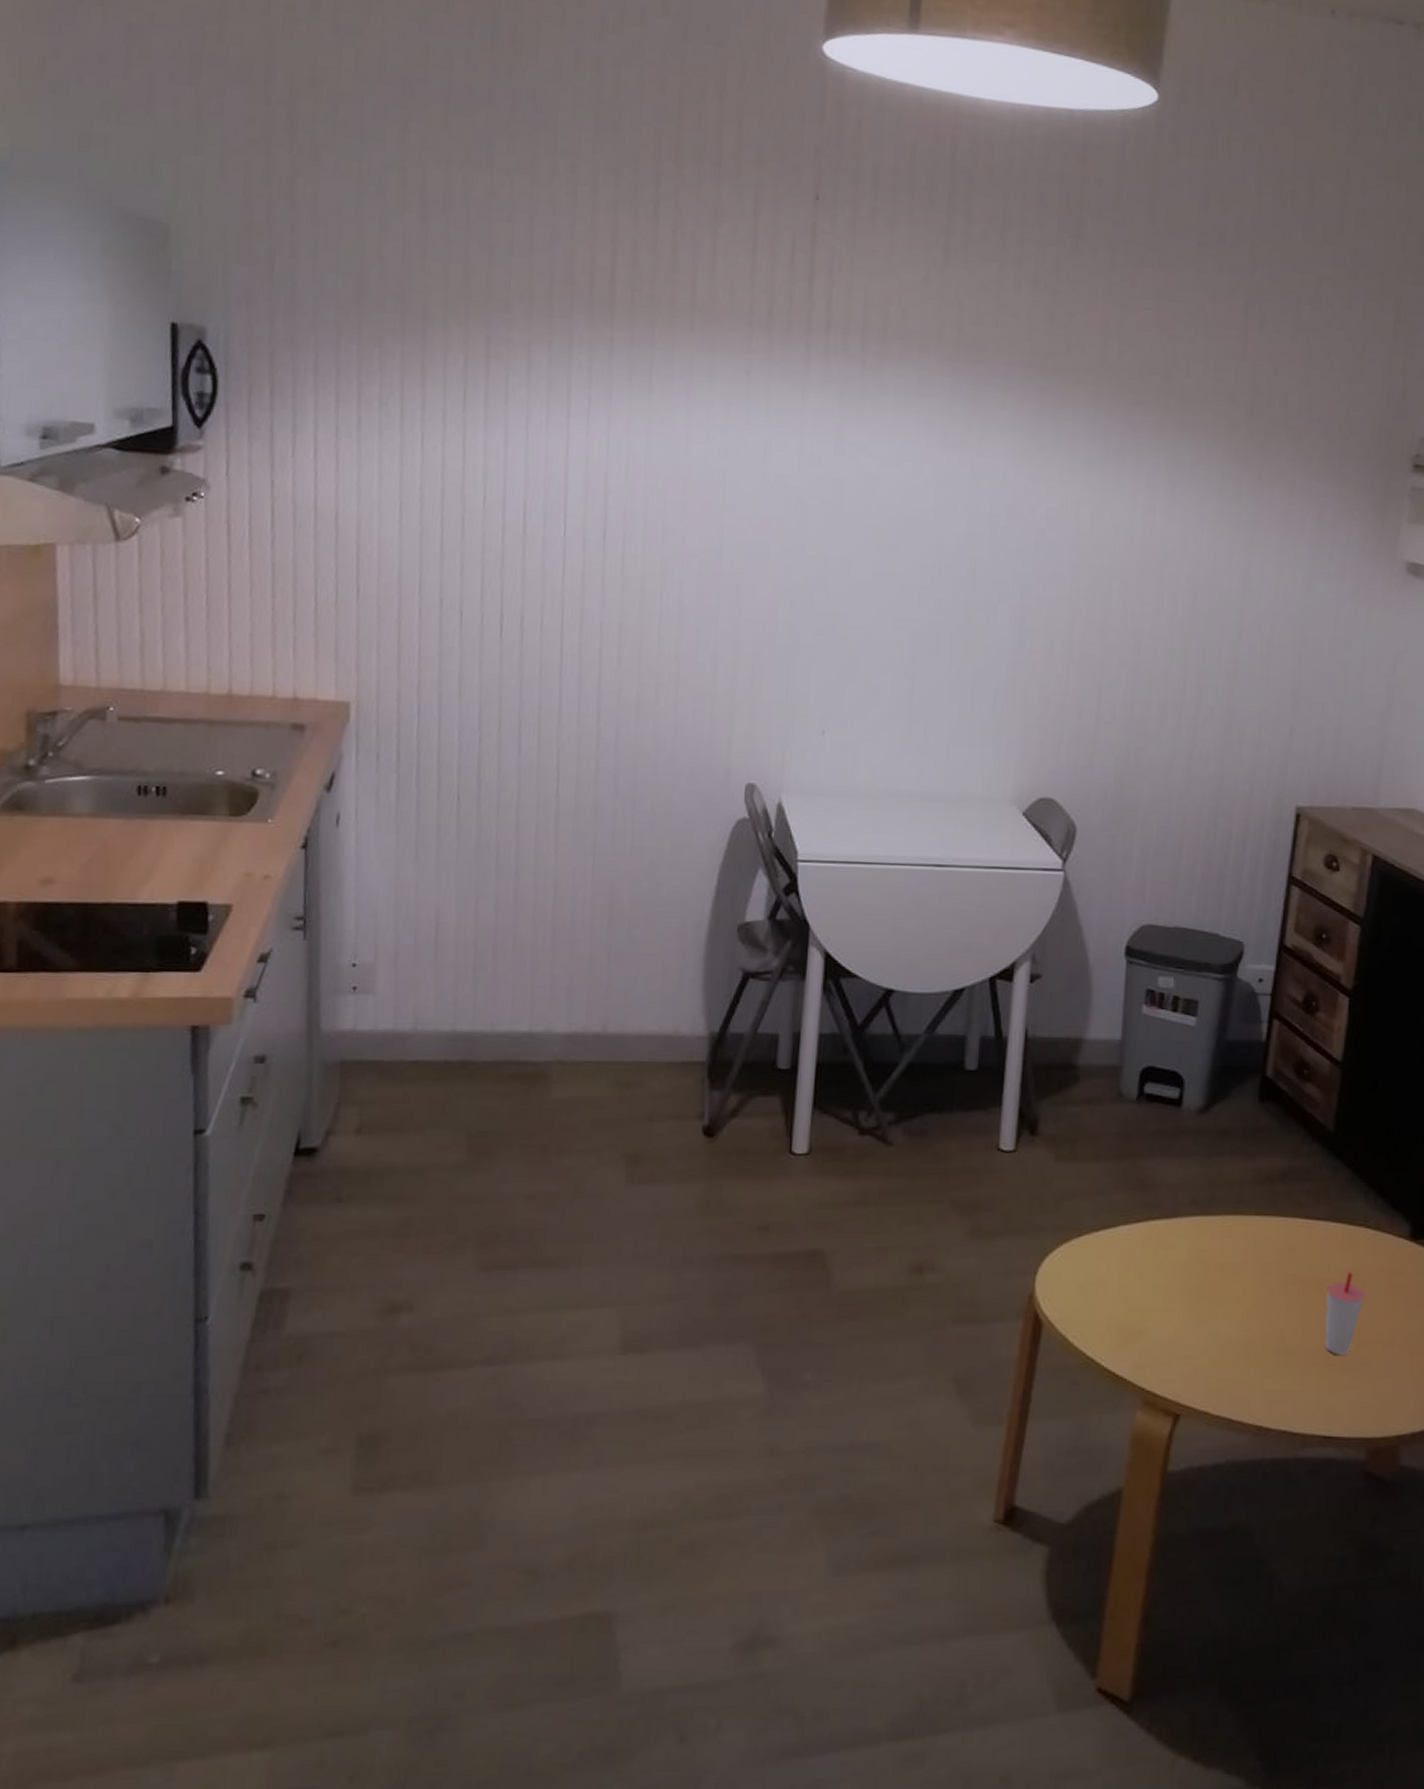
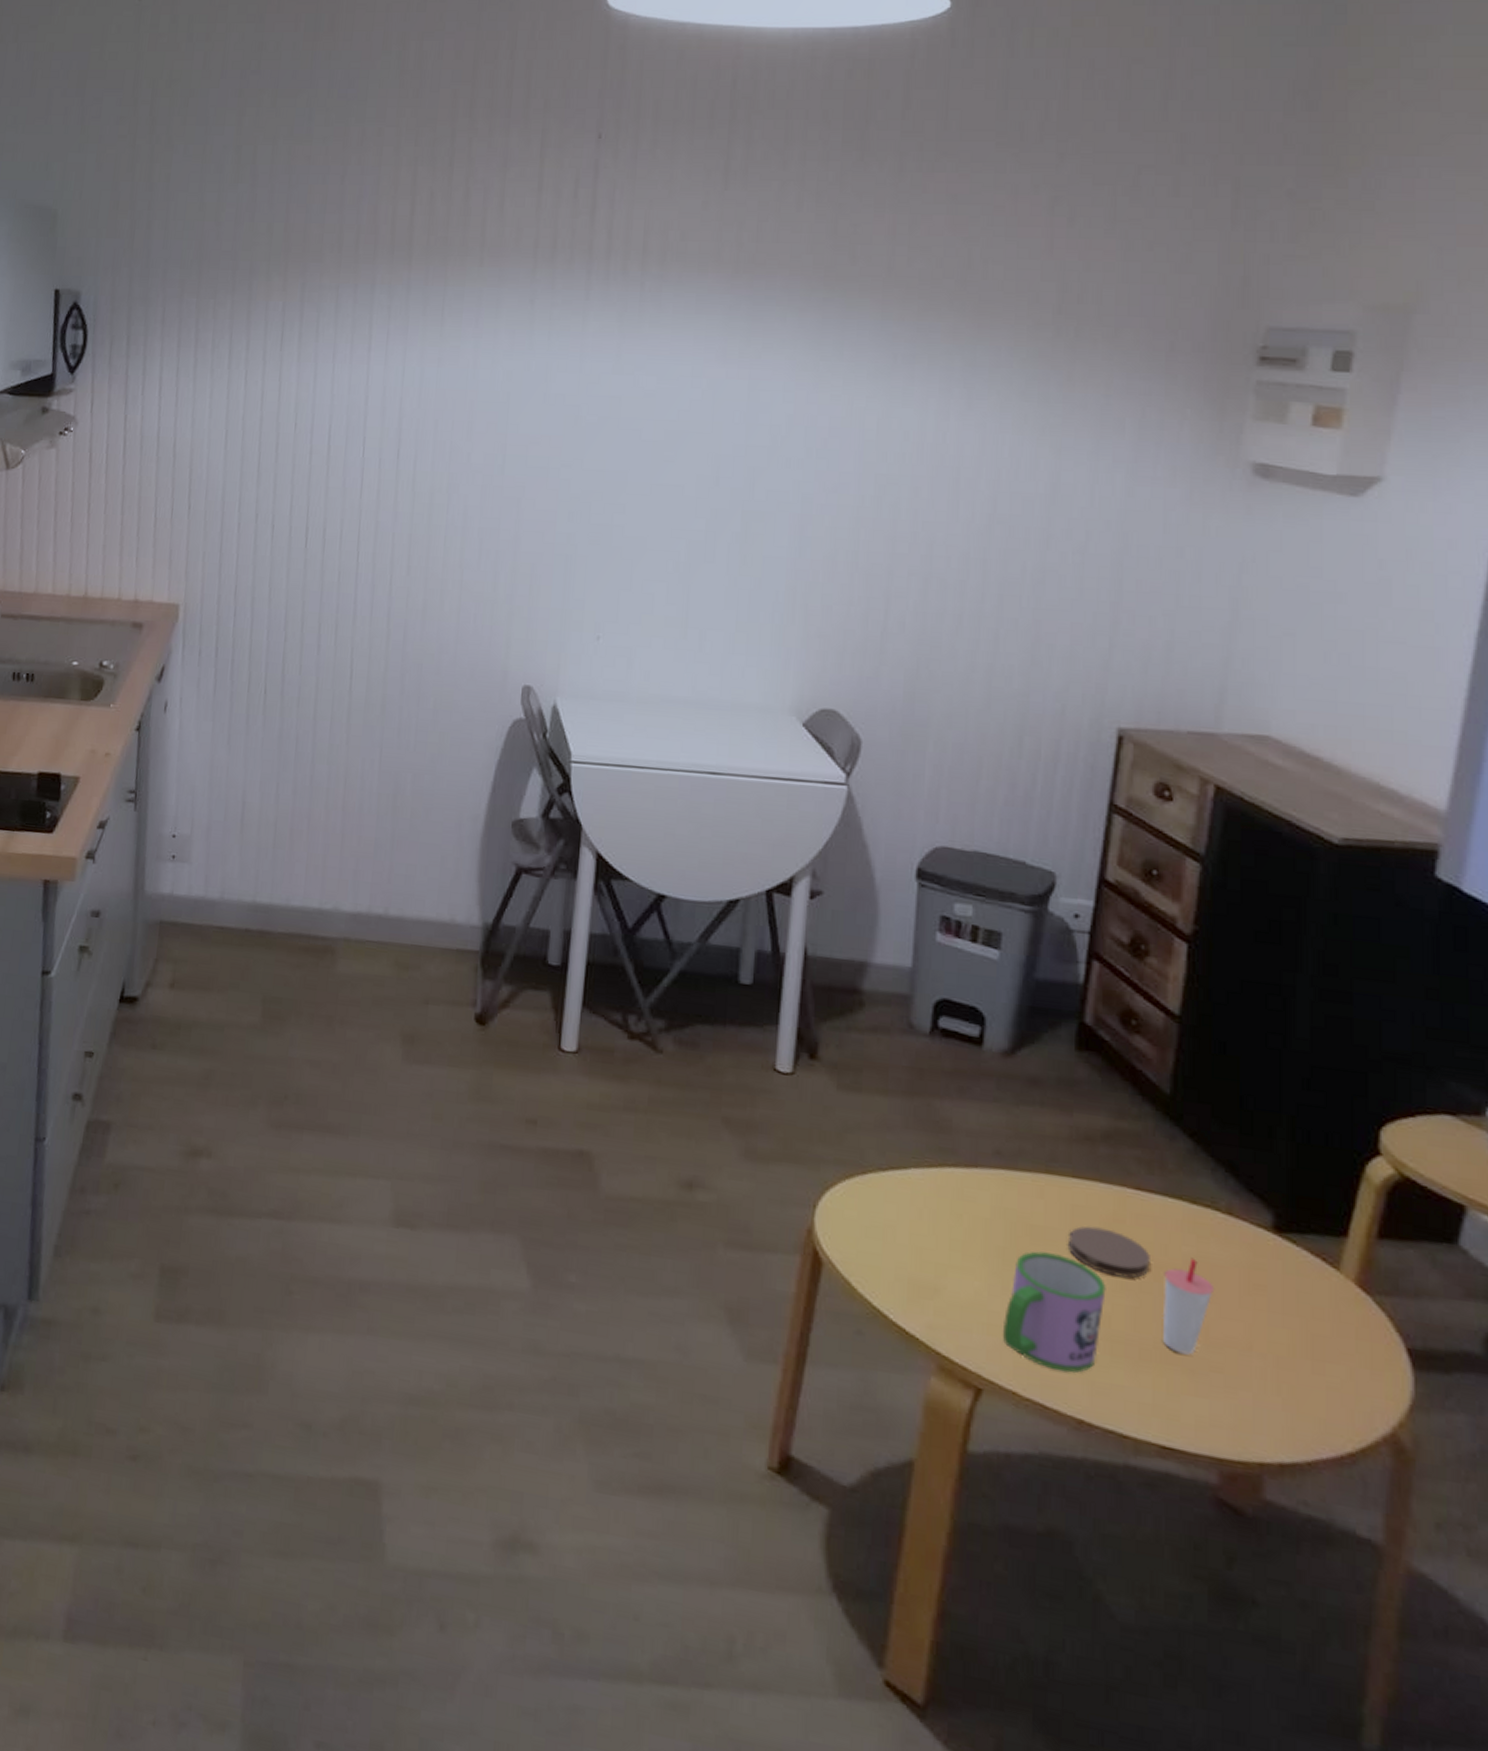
mug: none [1198,1285,1281,1387] -> present [1003,1251,1106,1374]
coaster: none [1250,1256,1316,1297] -> present [1067,1225,1150,1278]

